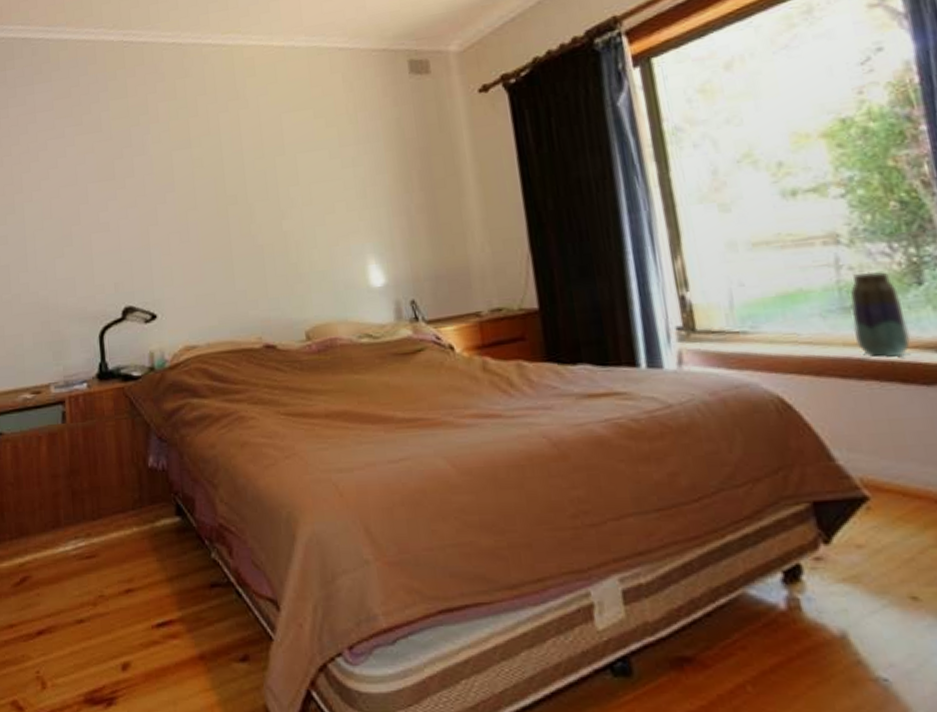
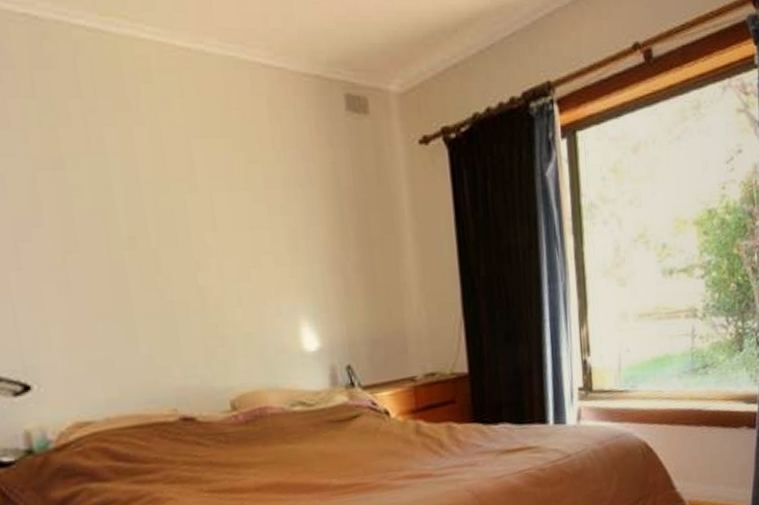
vase: present [850,272,911,358] -> none [697,340,731,408]

